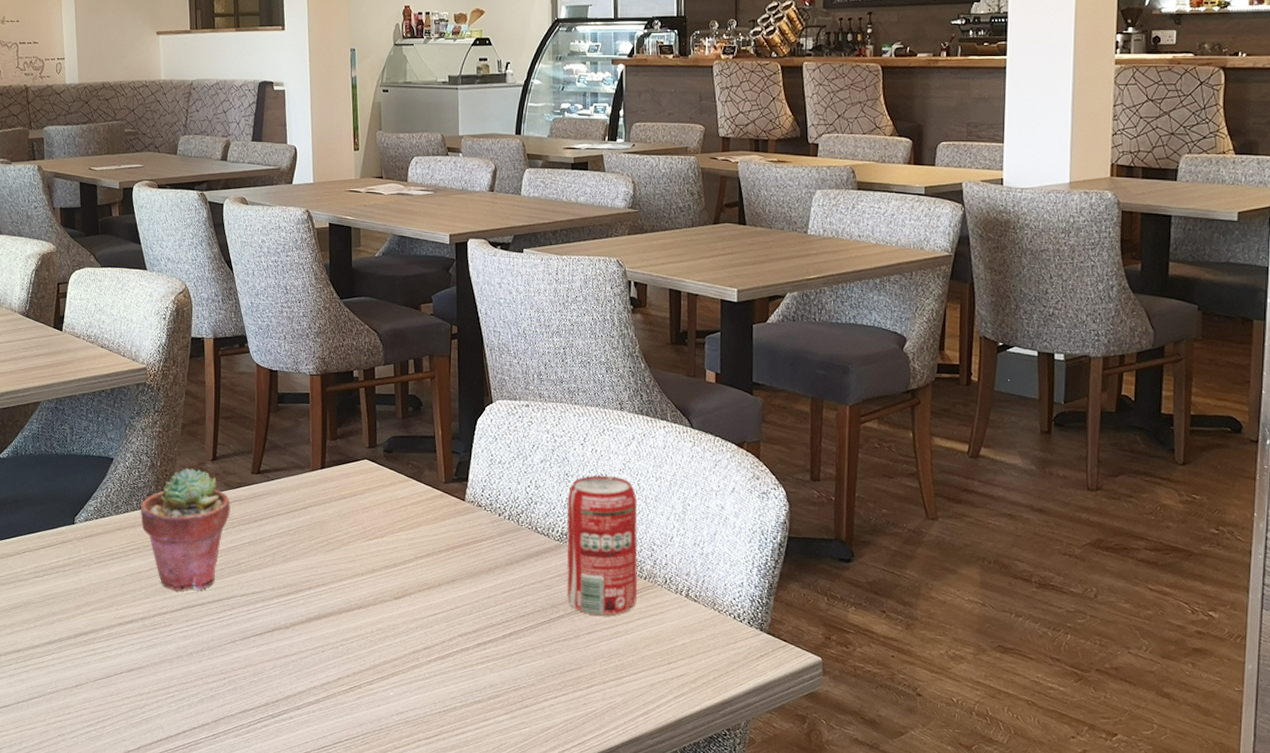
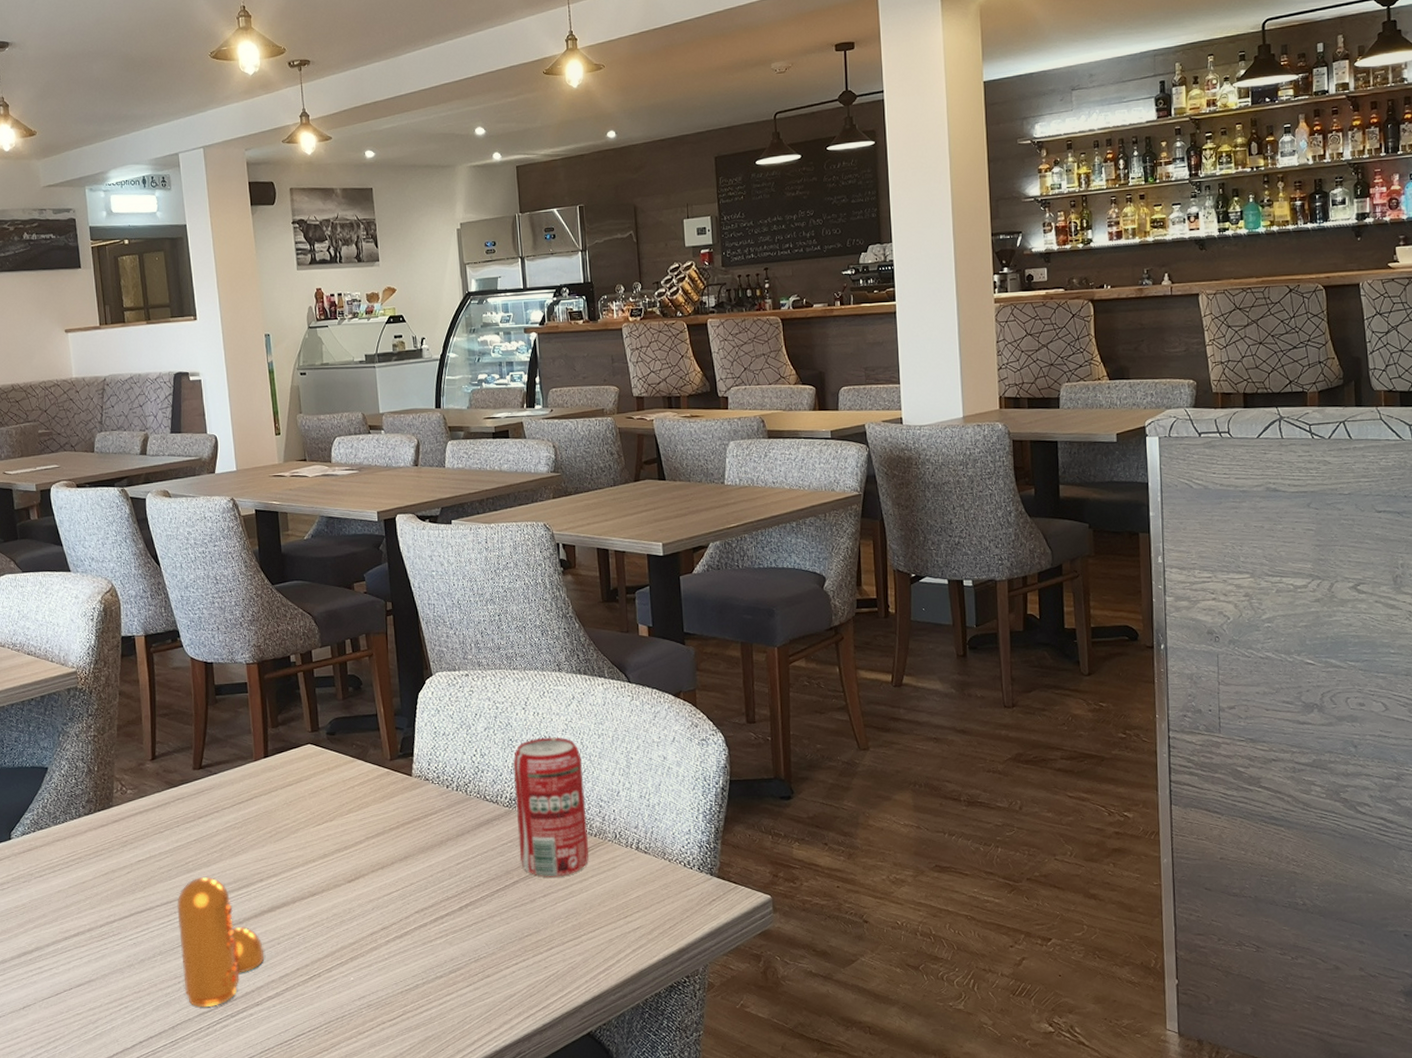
potted succulent: present [140,468,230,592] -> none [79,770,174,898]
pepper shaker: none [227,579,308,705] -> present [177,876,265,1007]

